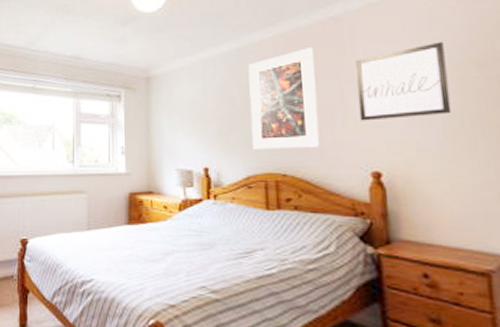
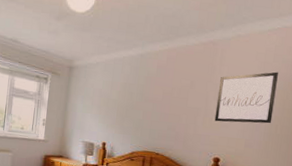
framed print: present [248,47,320,150] -> none [139,62,195,137]

